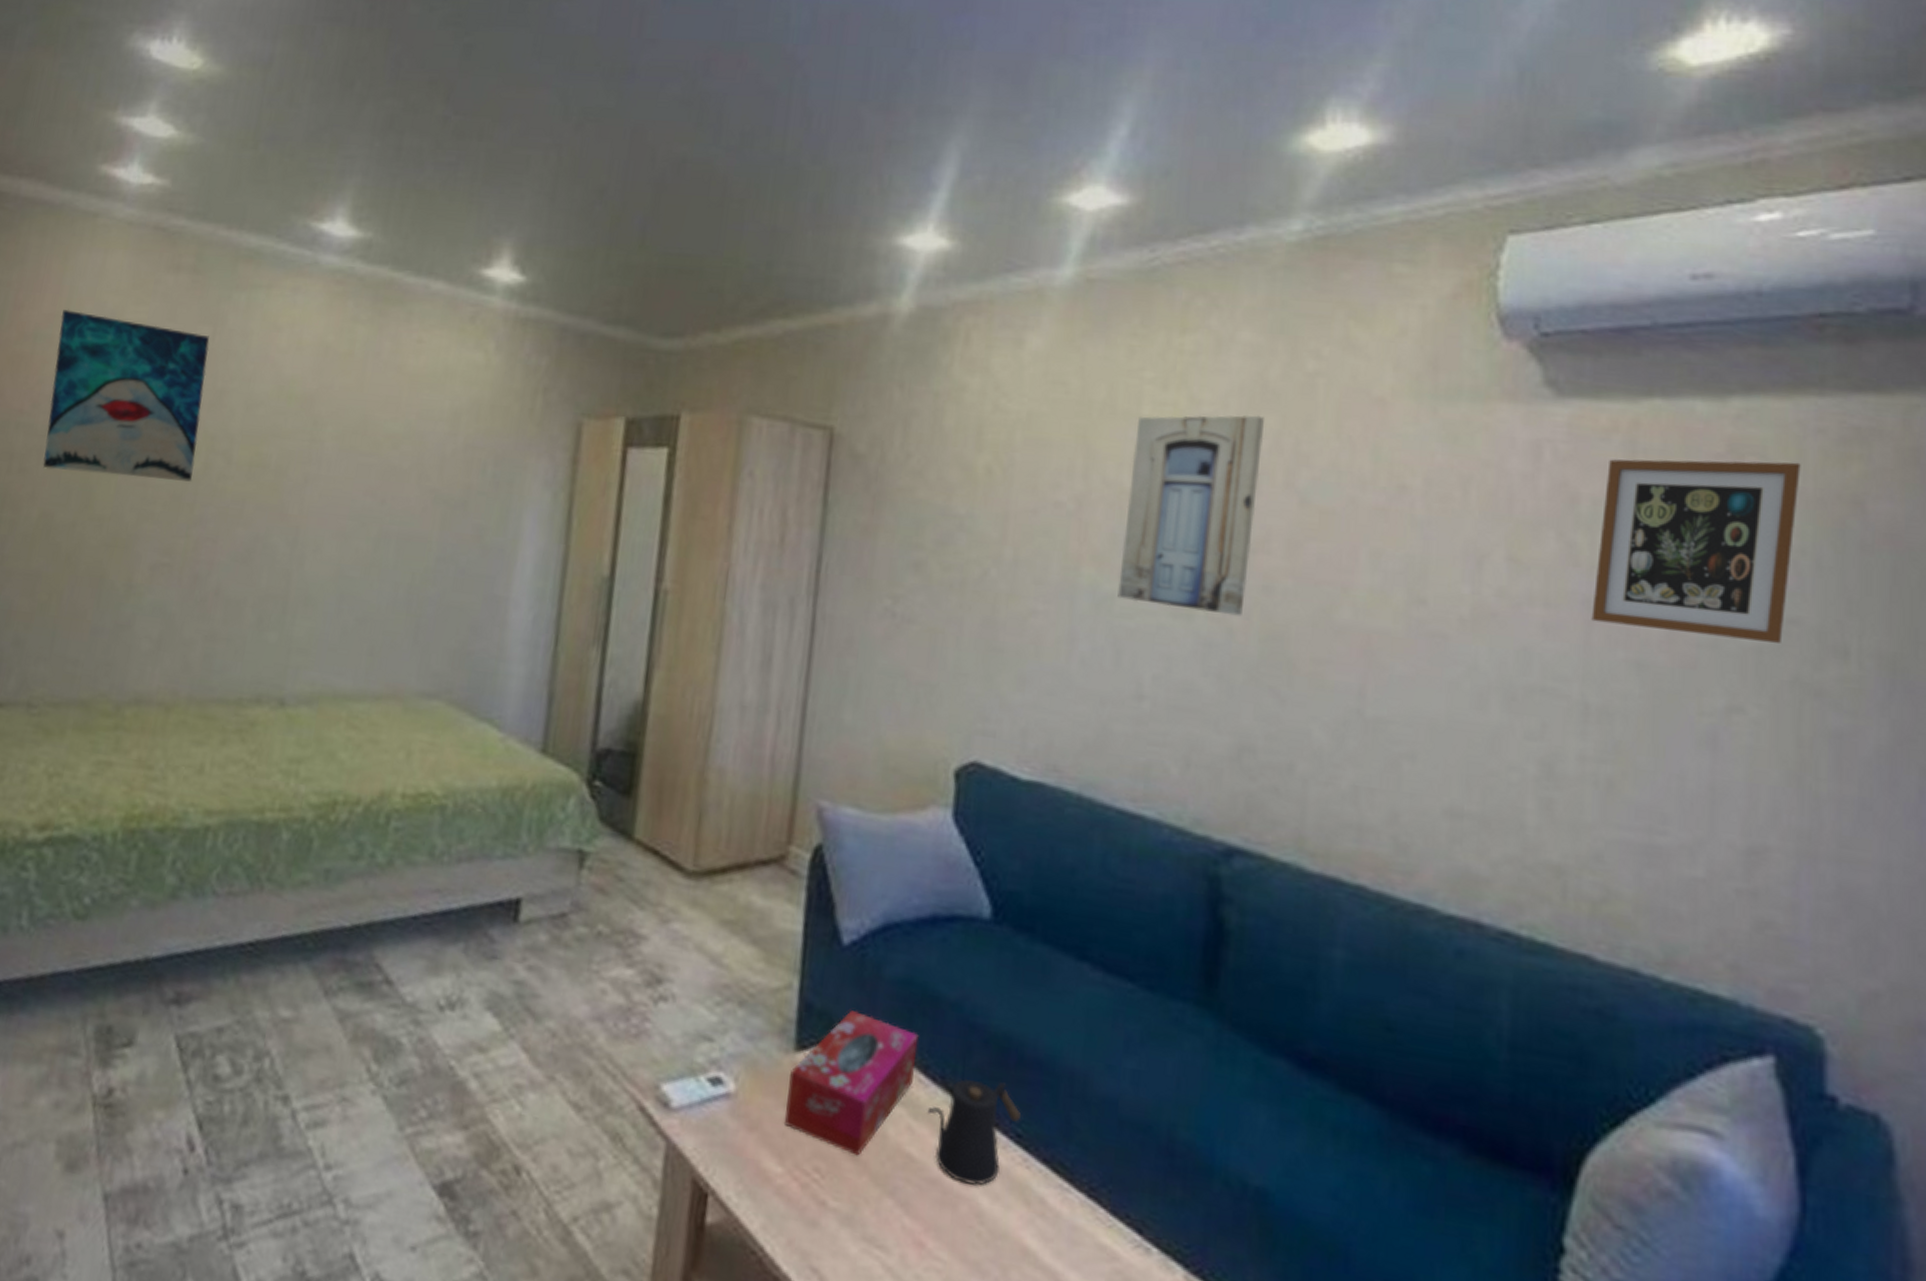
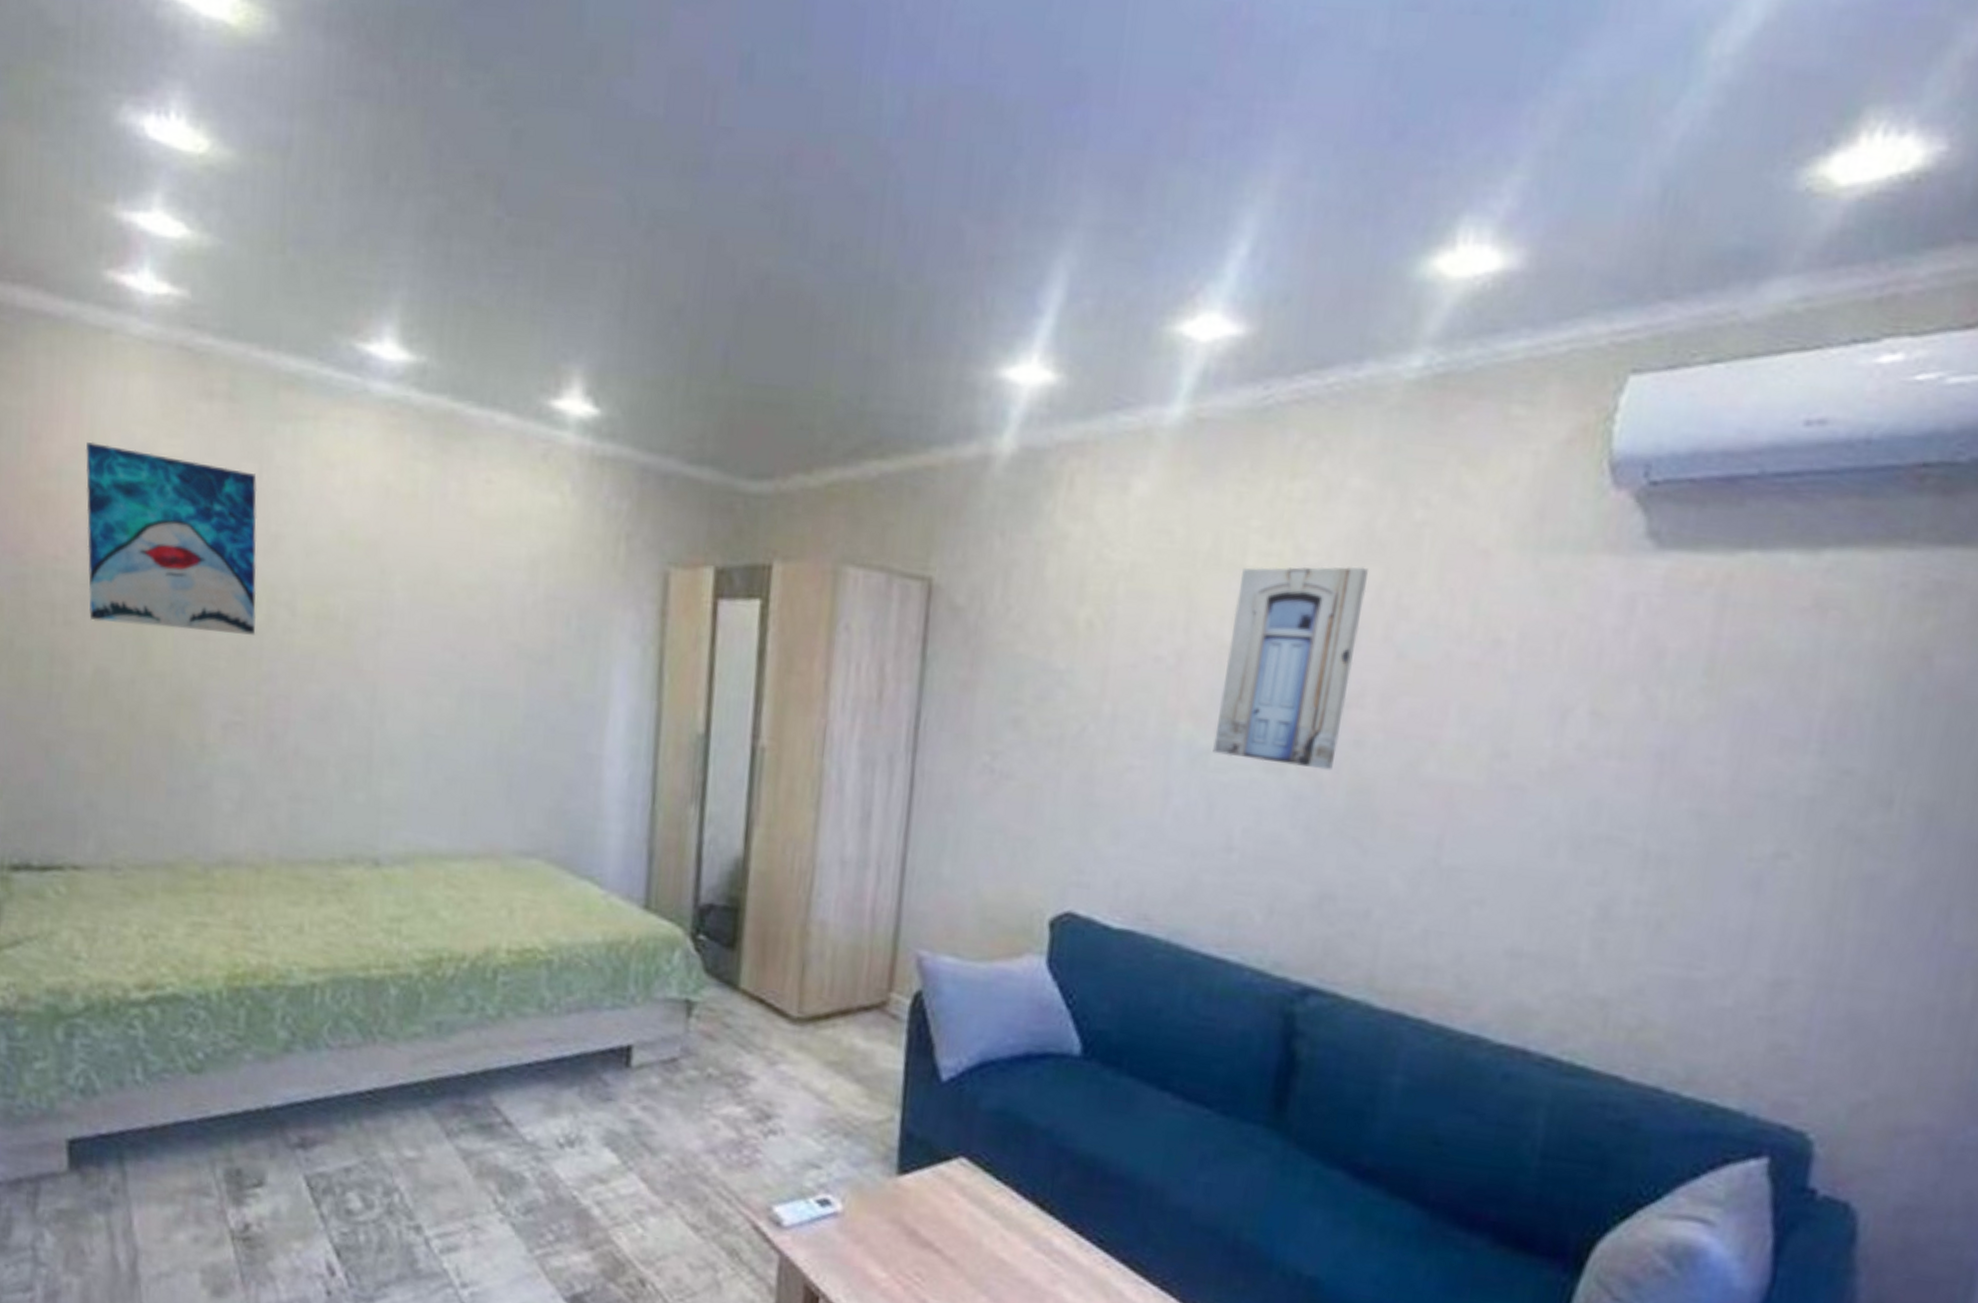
tissue box: present [785,1010,919,1156] -> none [888,1138,1012,1262]
kettle: present [927,1079,1021,1185] -> none [1018,1194,1103,1283]
picture frame: present [1591,459,1801,643] -> none [1662,613,1880,793]

